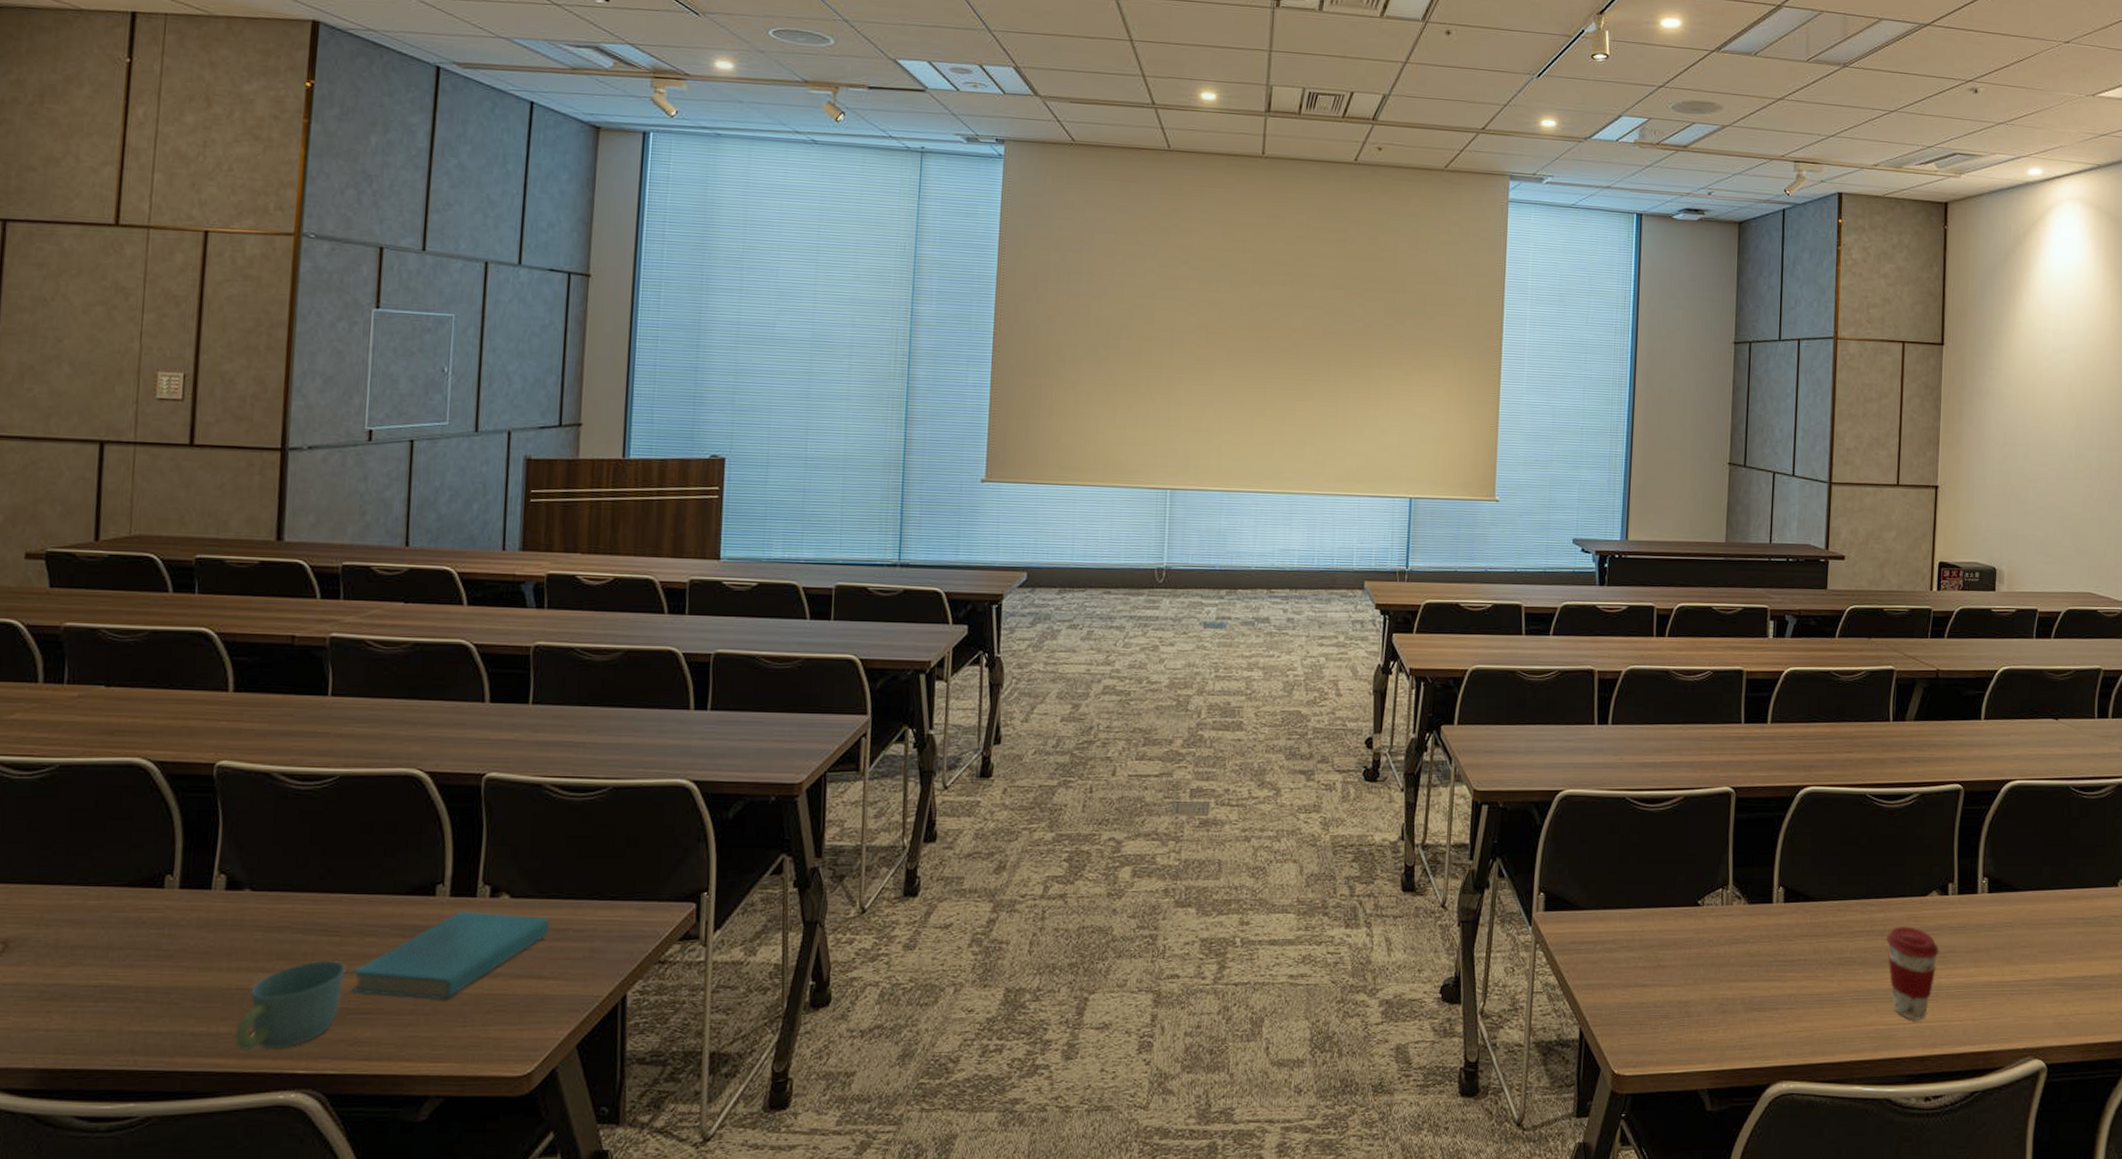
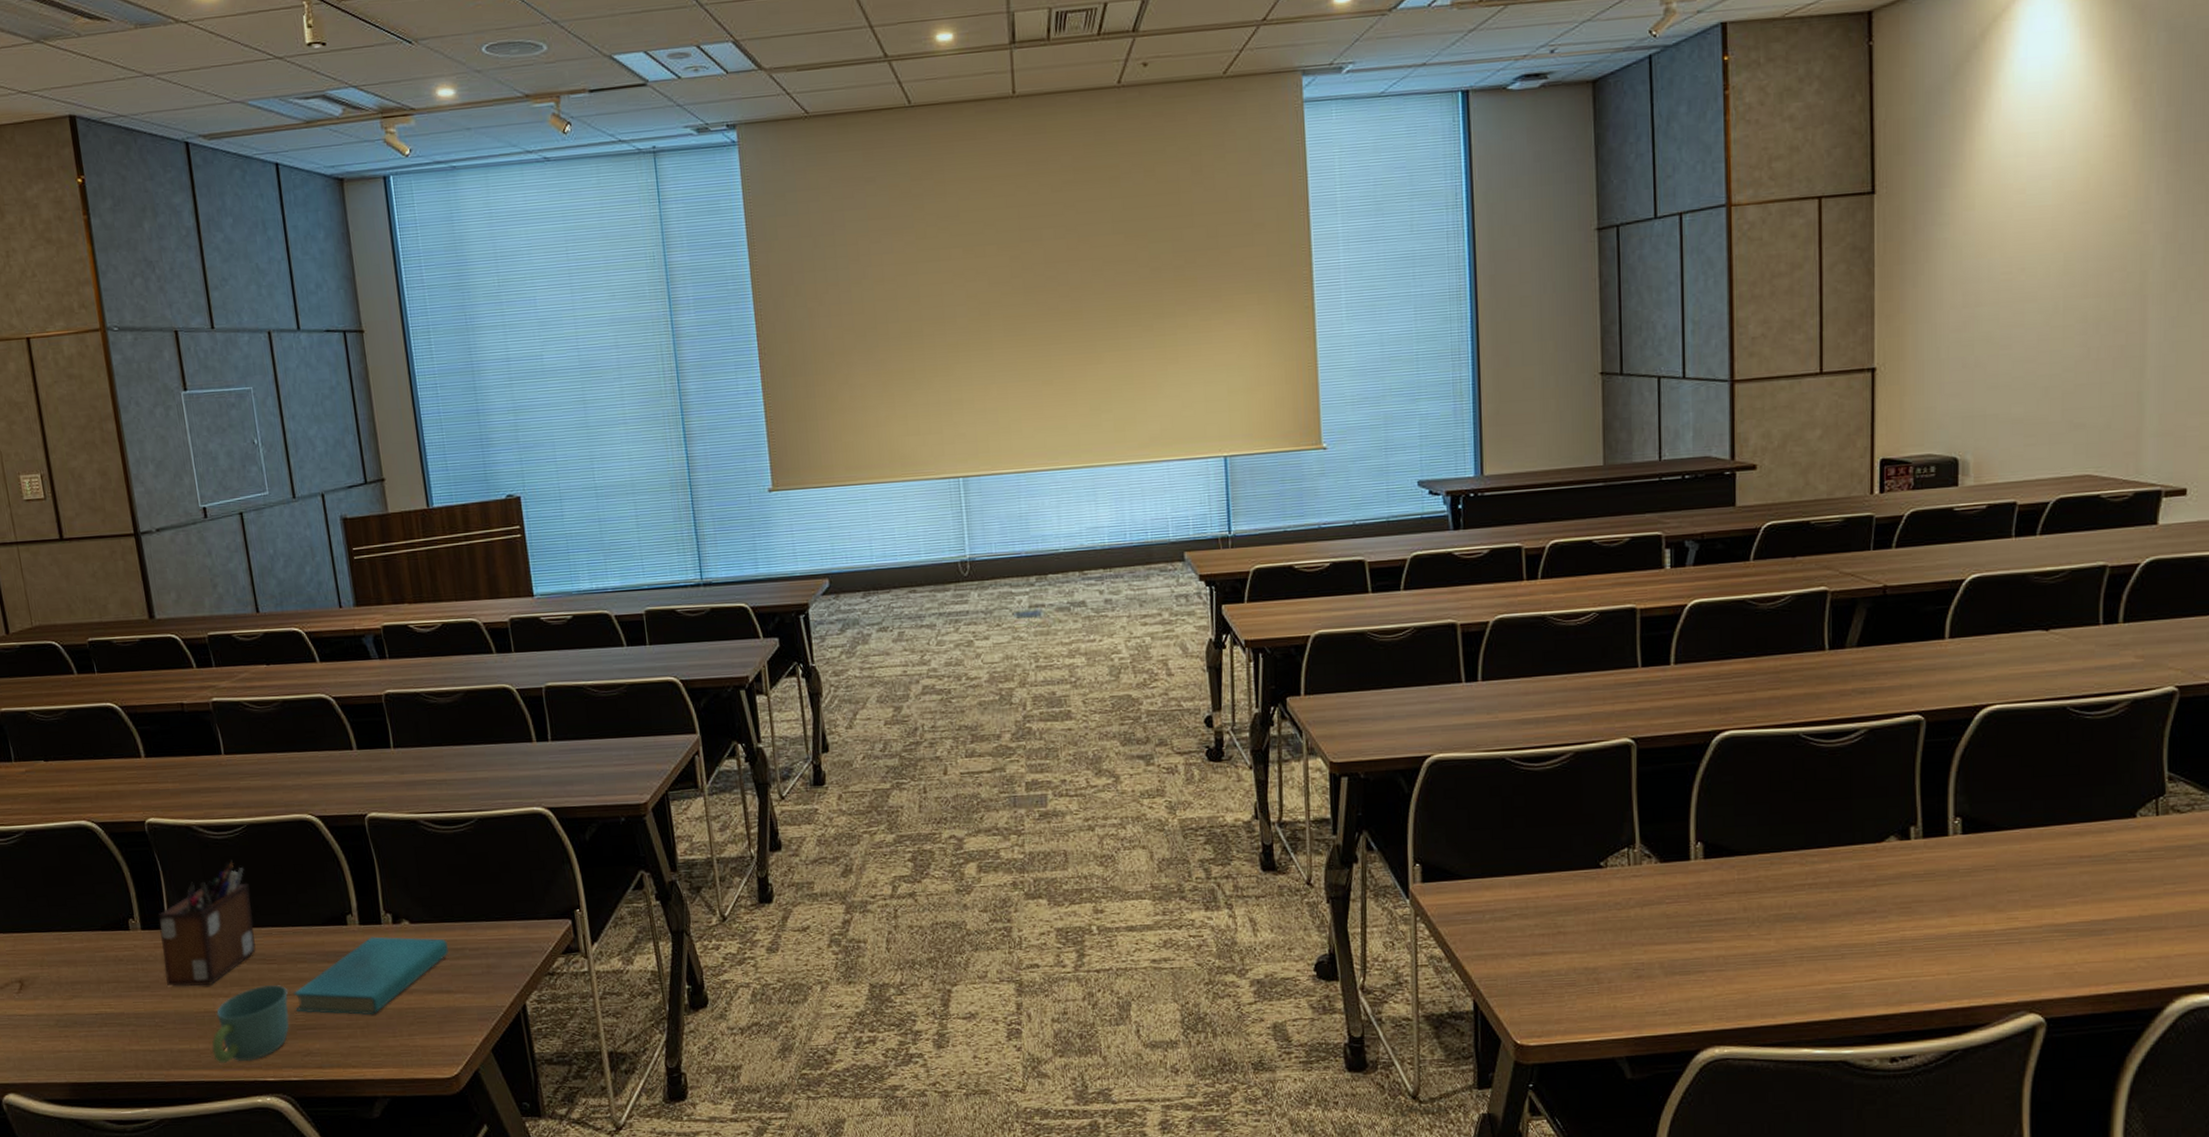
desk organizer: none [195,813,327,957] -> present [158,859,256,986]
coffee cup: present [1886,925,1939,1021] -> none [1833,875,1901,978]

